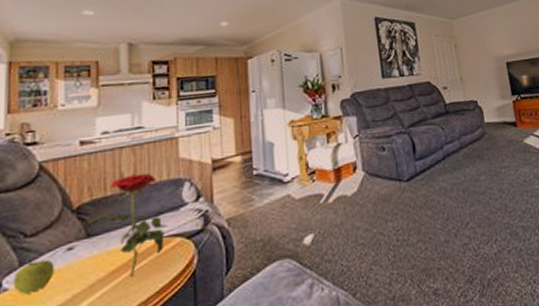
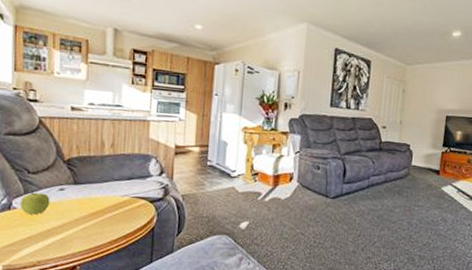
flower: present [85,172,168,277] -> none [73,143,136,220]

